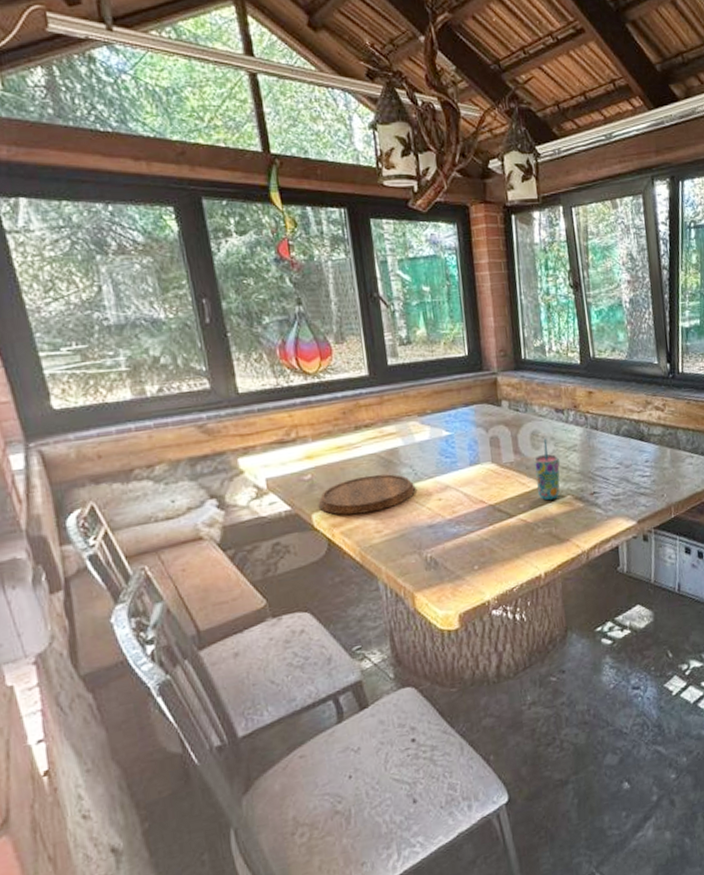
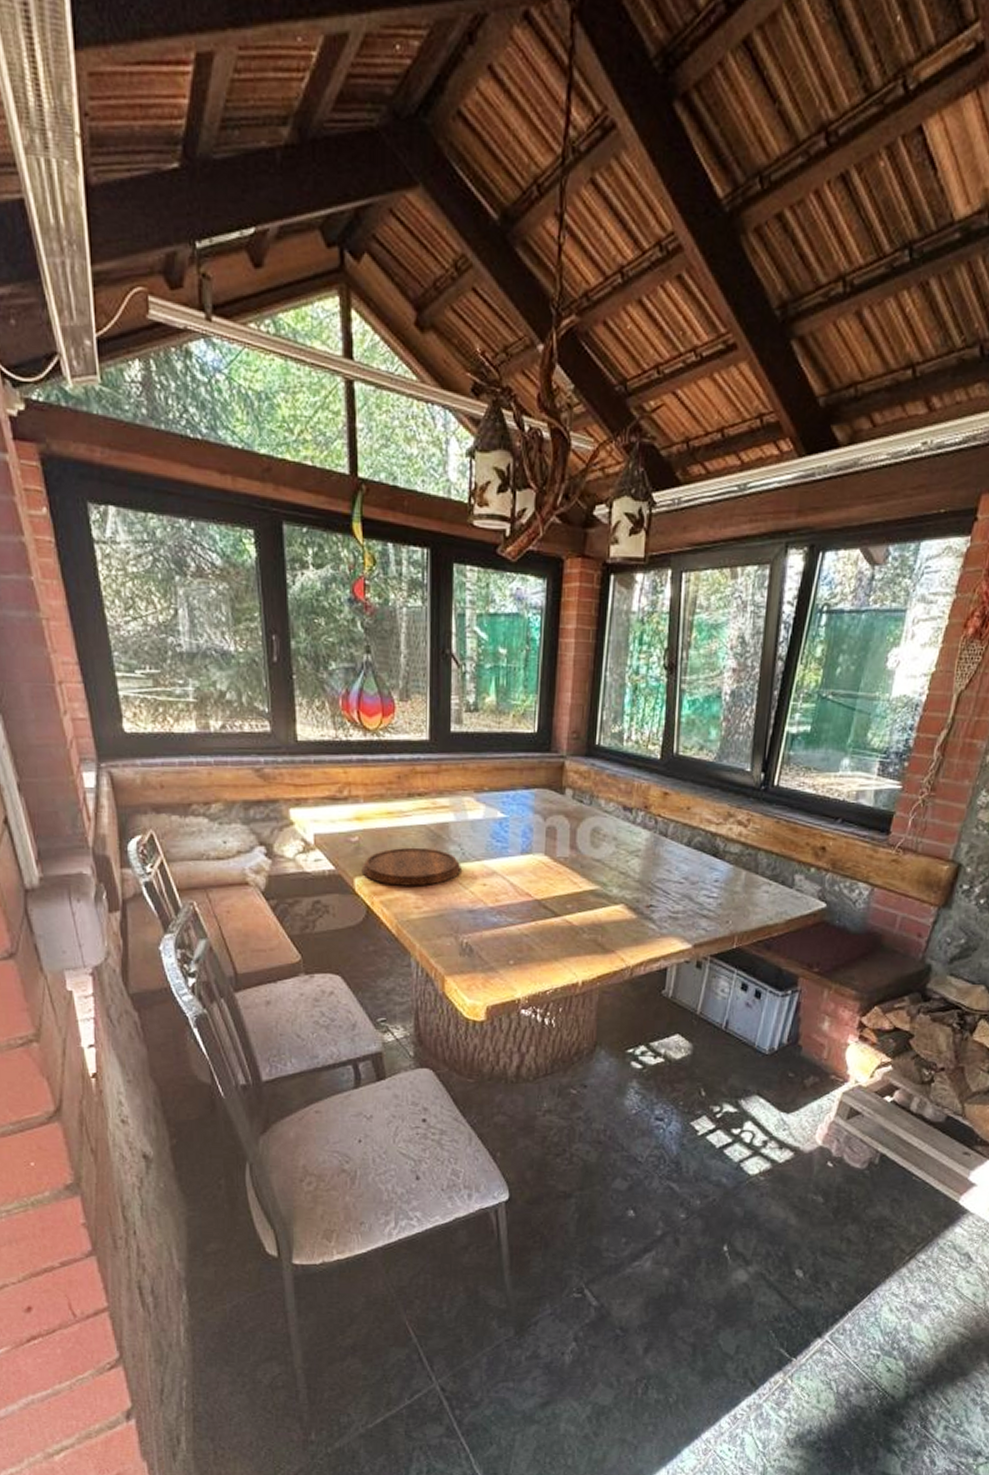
cup: present [533,438,560,501] -> none [589,837,620,906]

